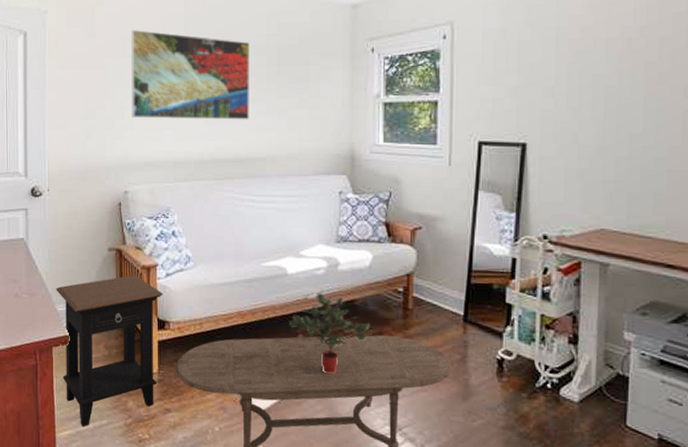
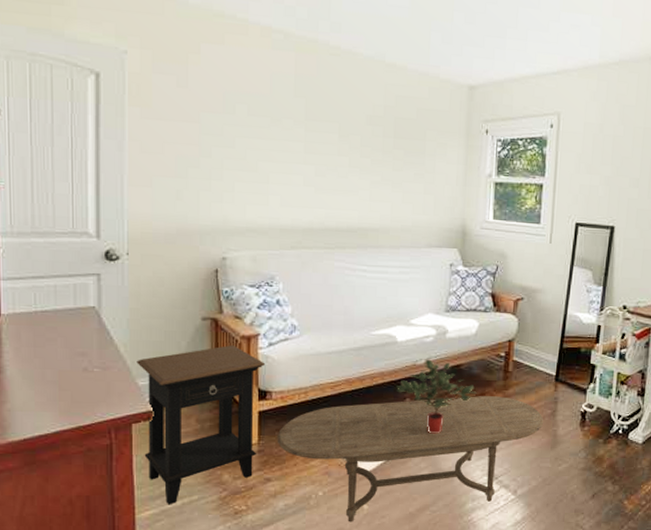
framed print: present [131,29,249,120] -> none [232,84,366,190]

